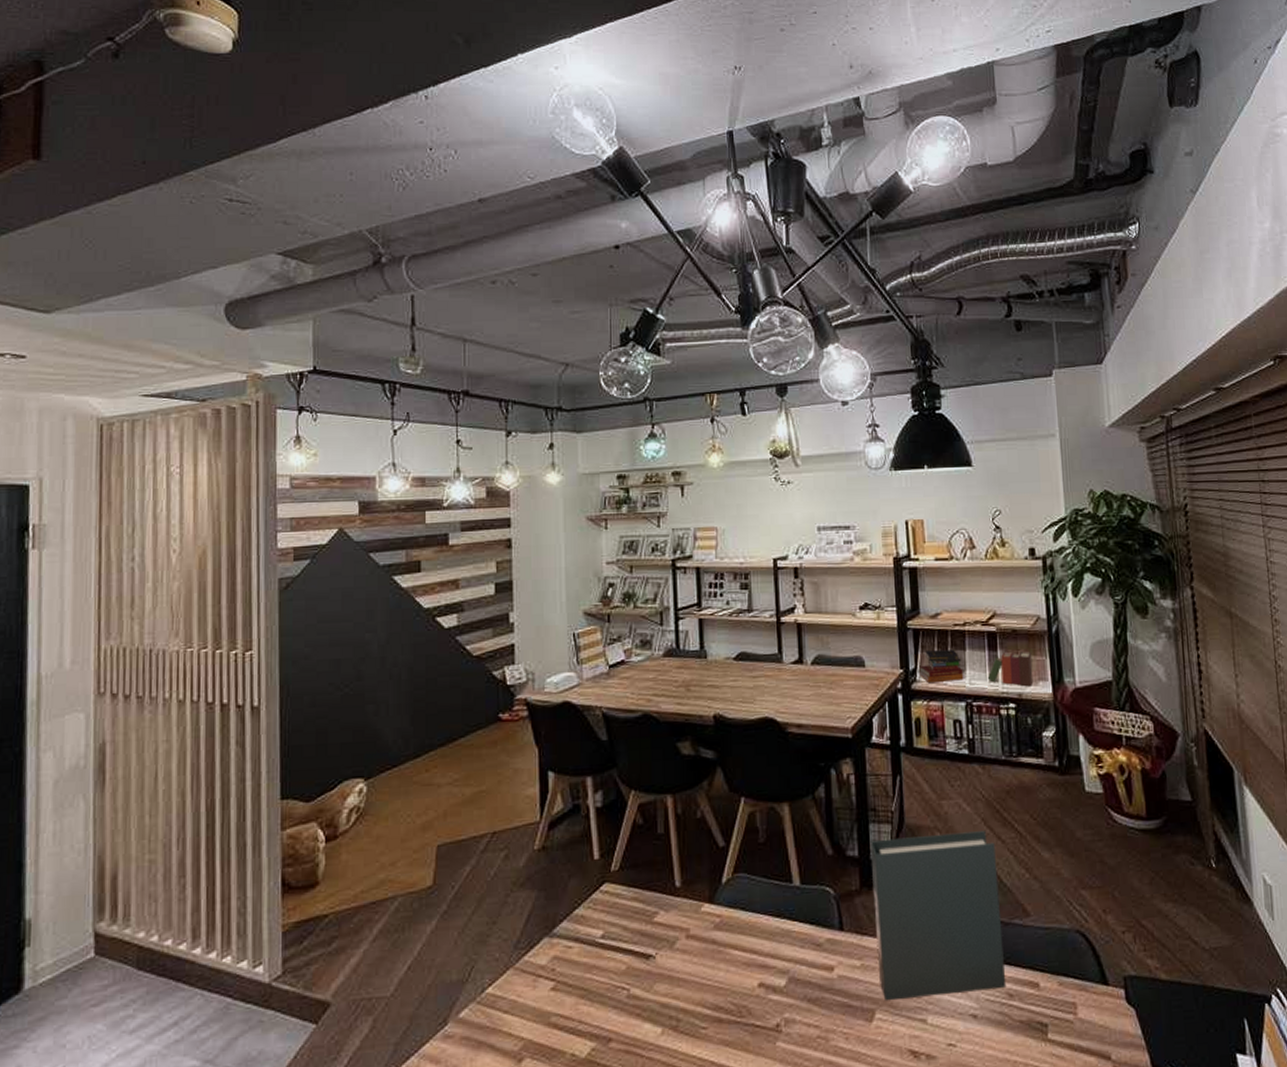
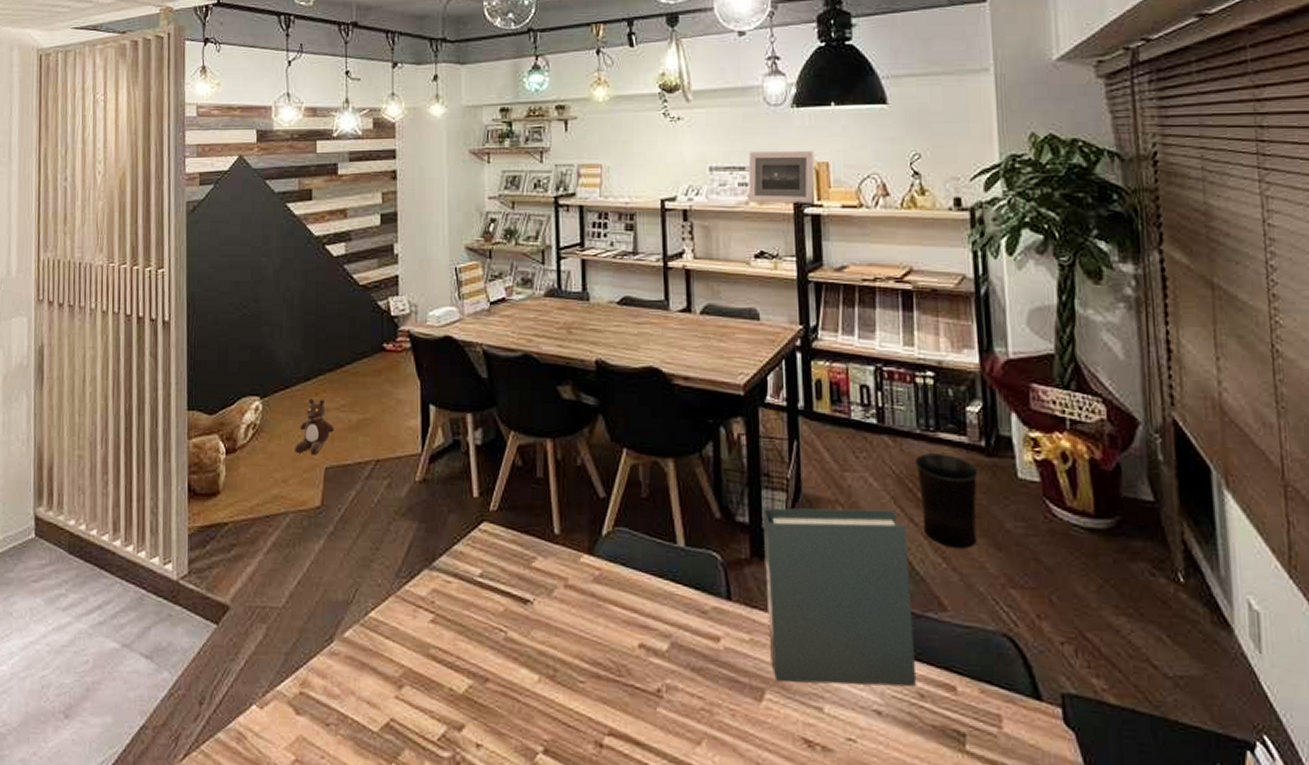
stuffed animal: none [402,775,448,834] -> present [294,399,335,455]
picture frame: none [852,510,912,559] -> present [748,151,815,205]
books: present [919,650,964,682] -> none [821,307,873,342]
books: present [987,652,1034,687] -> none [900,314,956,354]
waste bin: none [1001,776,1054,859] -> present [915,453,979,548]

